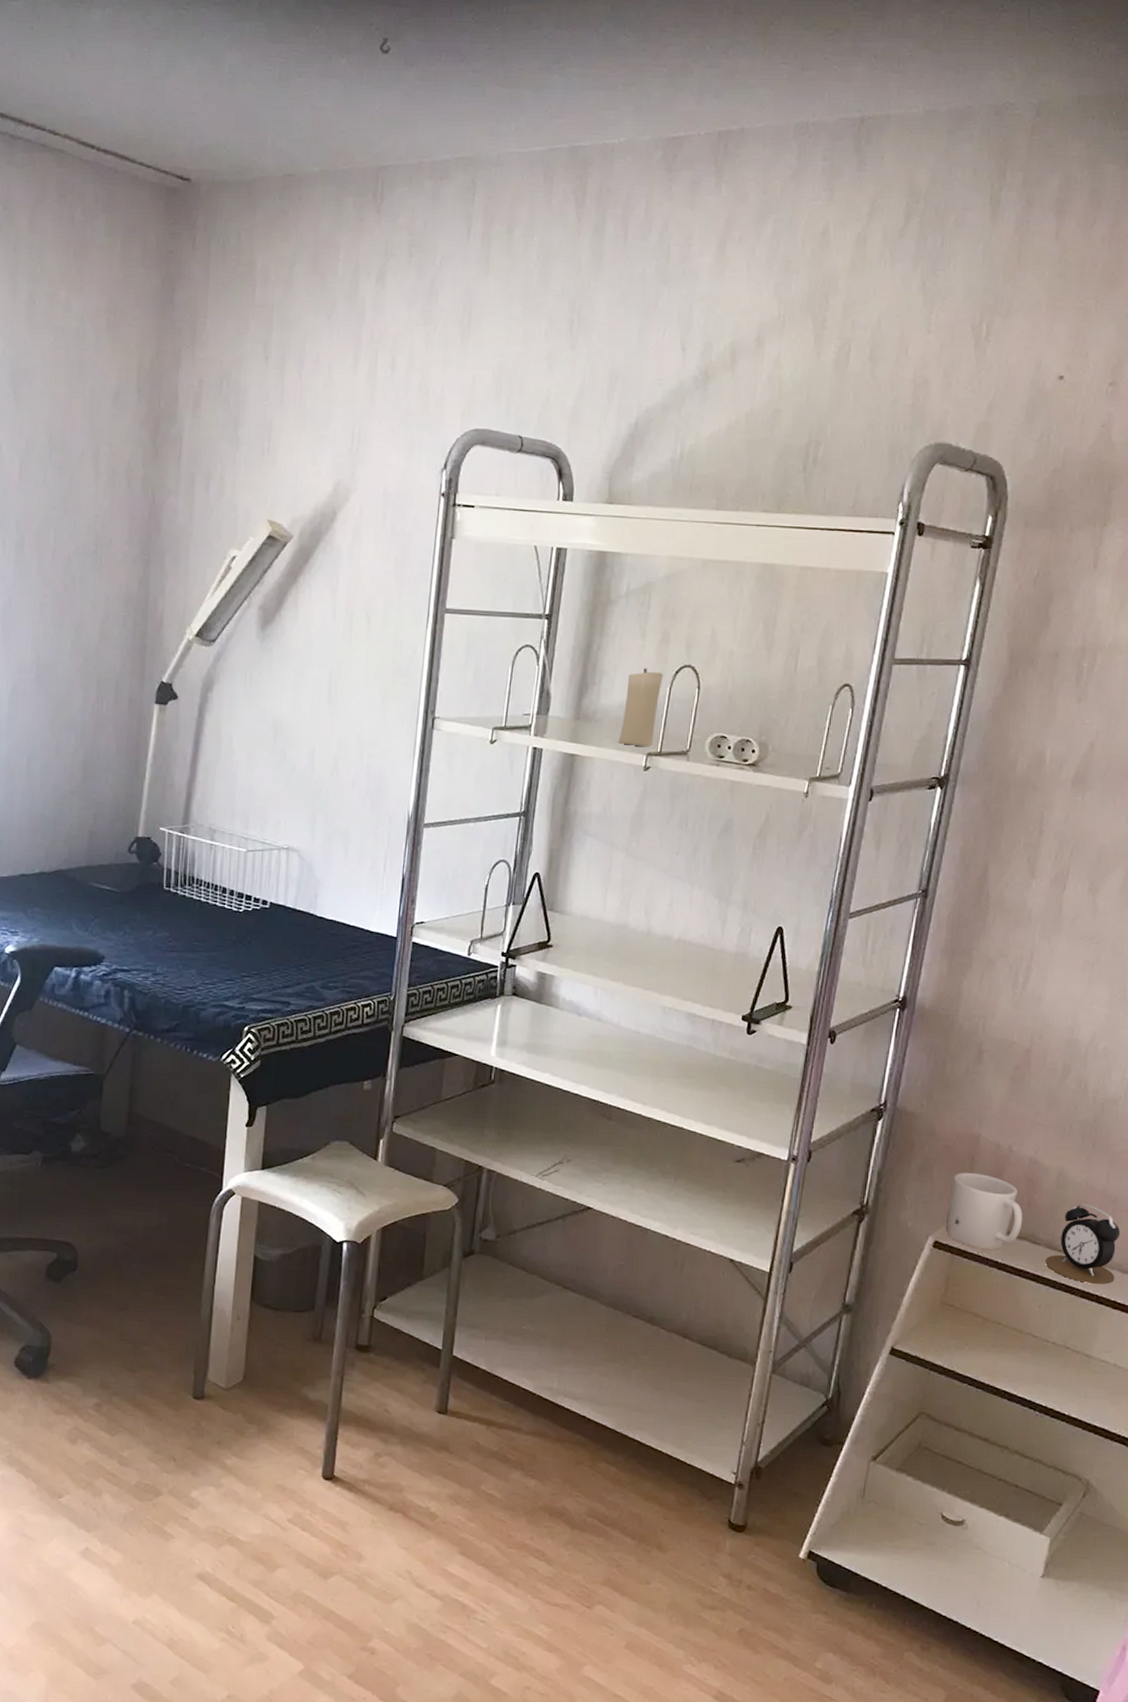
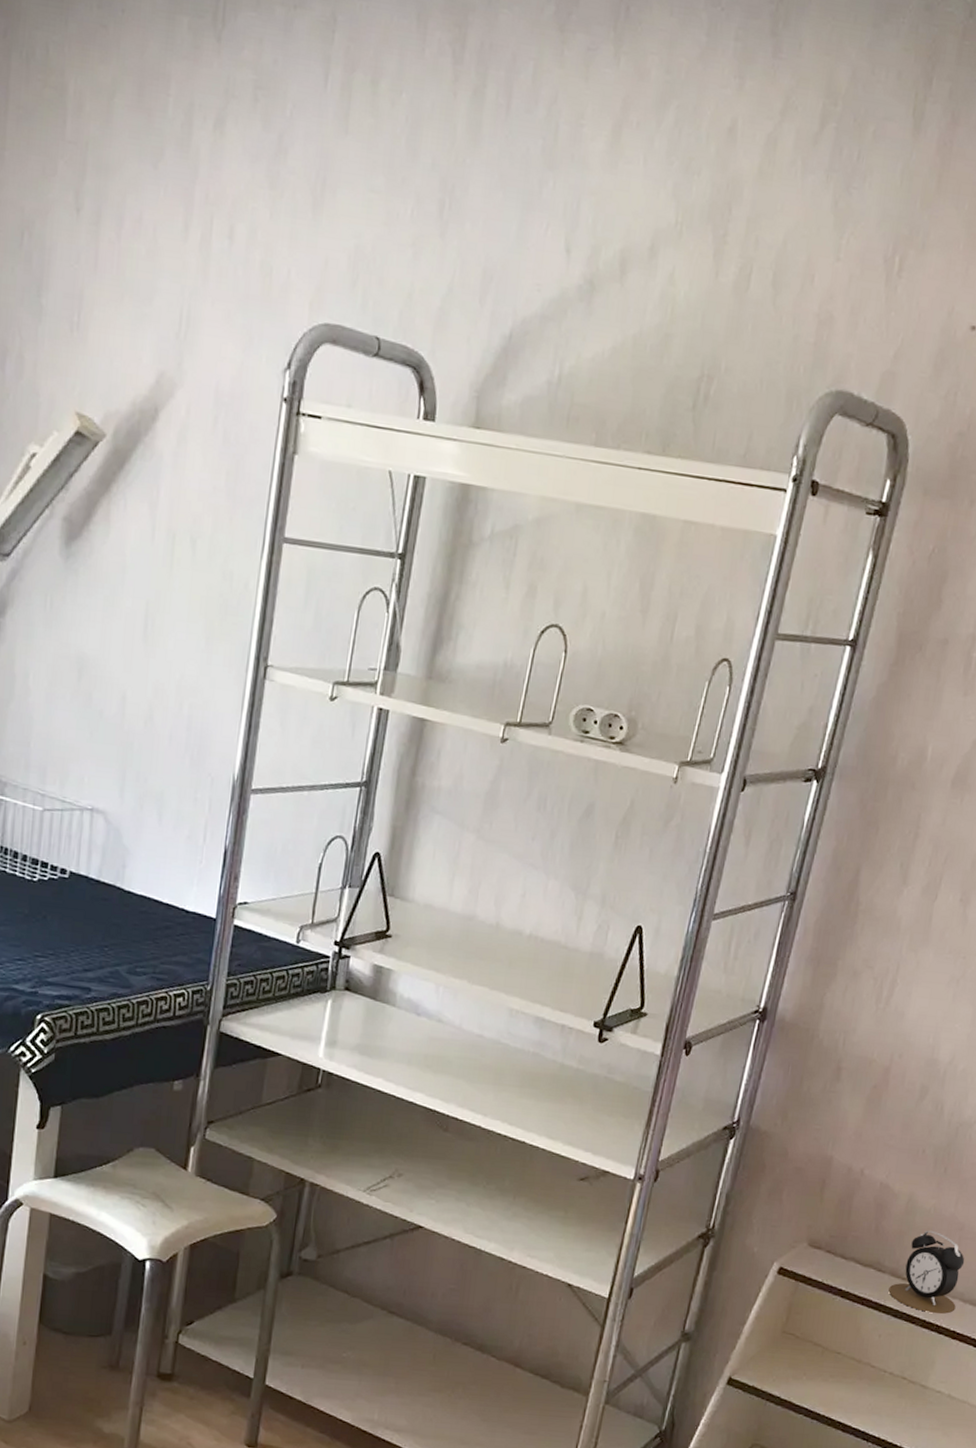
candle: present [617,668,663,747] -> none [473,624,527,716]
mug: present [946,1172,1023,1249] -> none [791,1195,870,1277]

